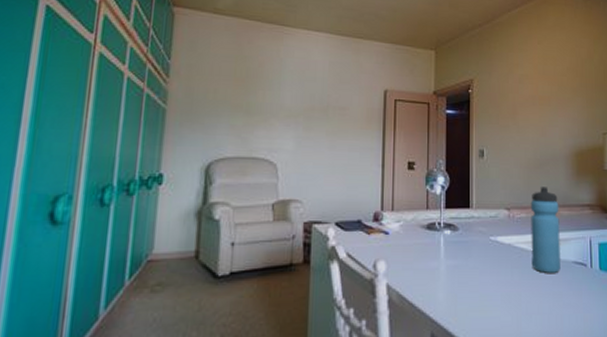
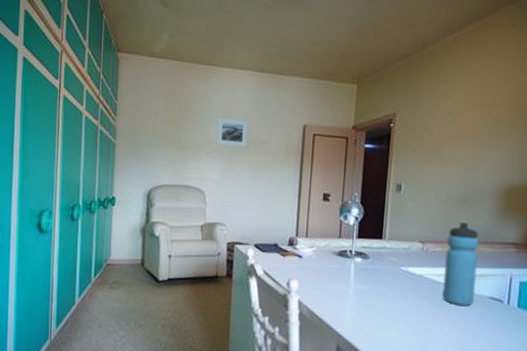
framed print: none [290,81,326,114] -> present [216,117,249,148]

